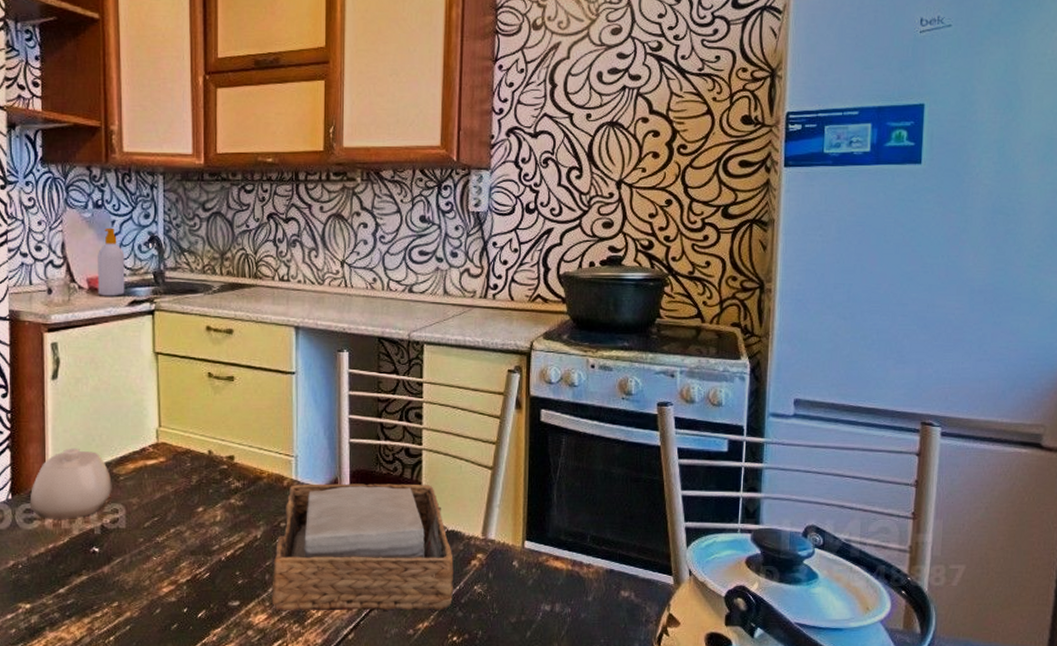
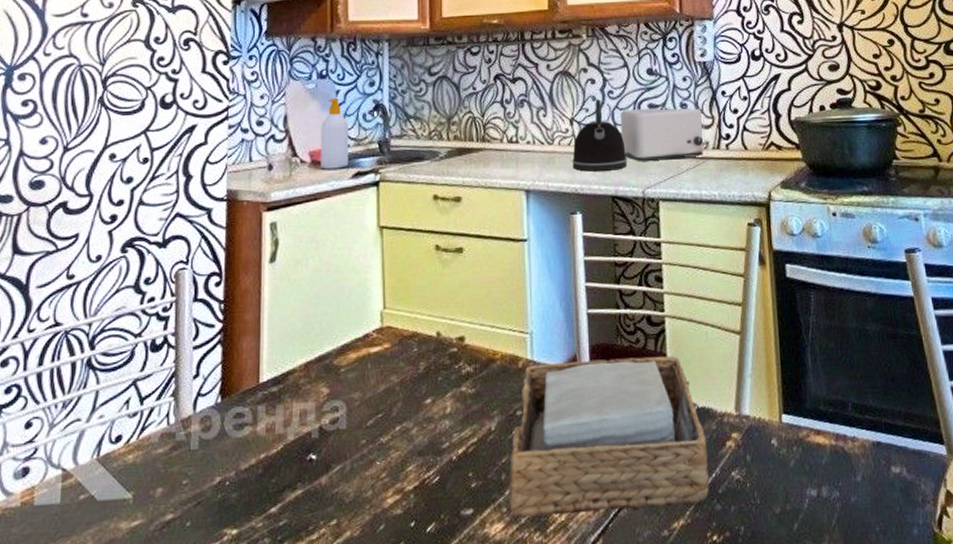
sugar bowl: present [29,448,112,519] -> none [240,338,332,424]
kettle: none [340,242,395,313] -> present [571,98,628,172]
toaster: none [391,254,473,307] -> present [620,106,706,162]

